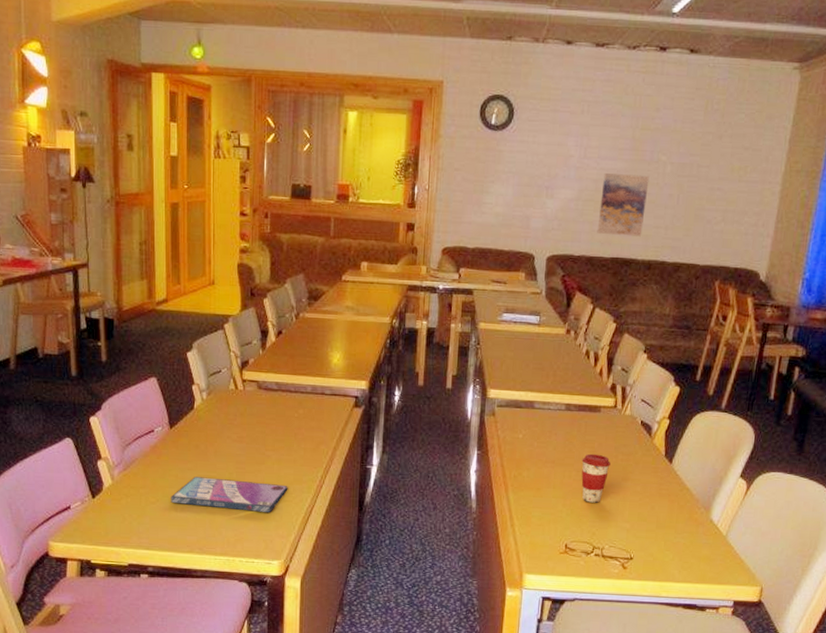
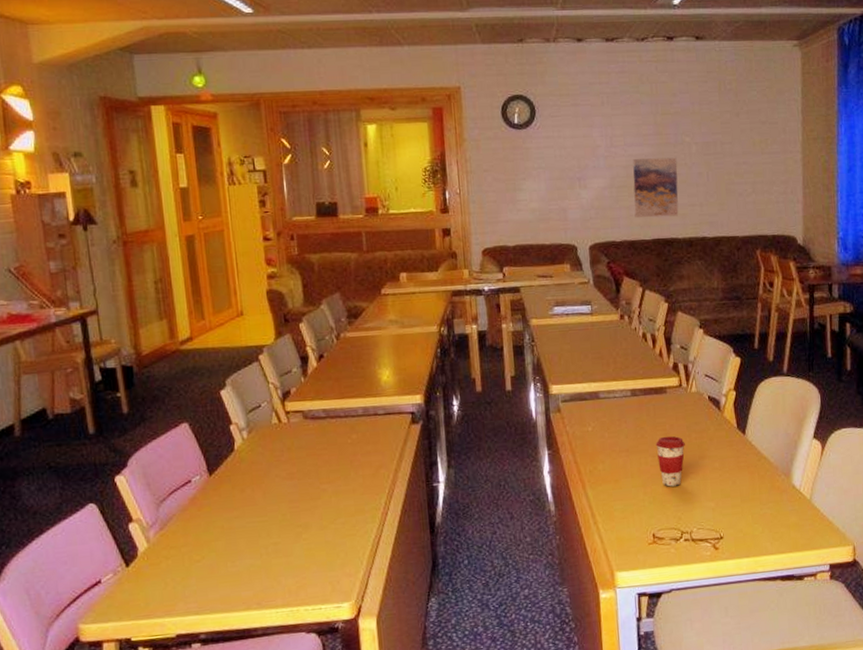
video game case: present [171,477,288,512] -> none [218,518,350,558]

